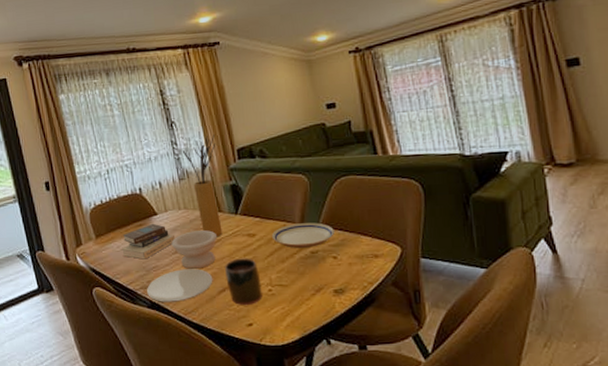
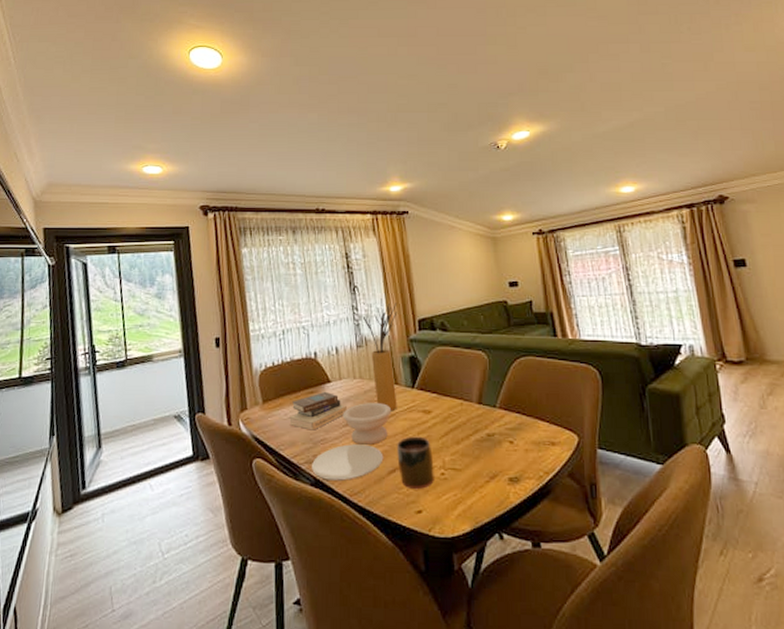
plate: present [271,222,334,248] -> none [447,403,512,430]

